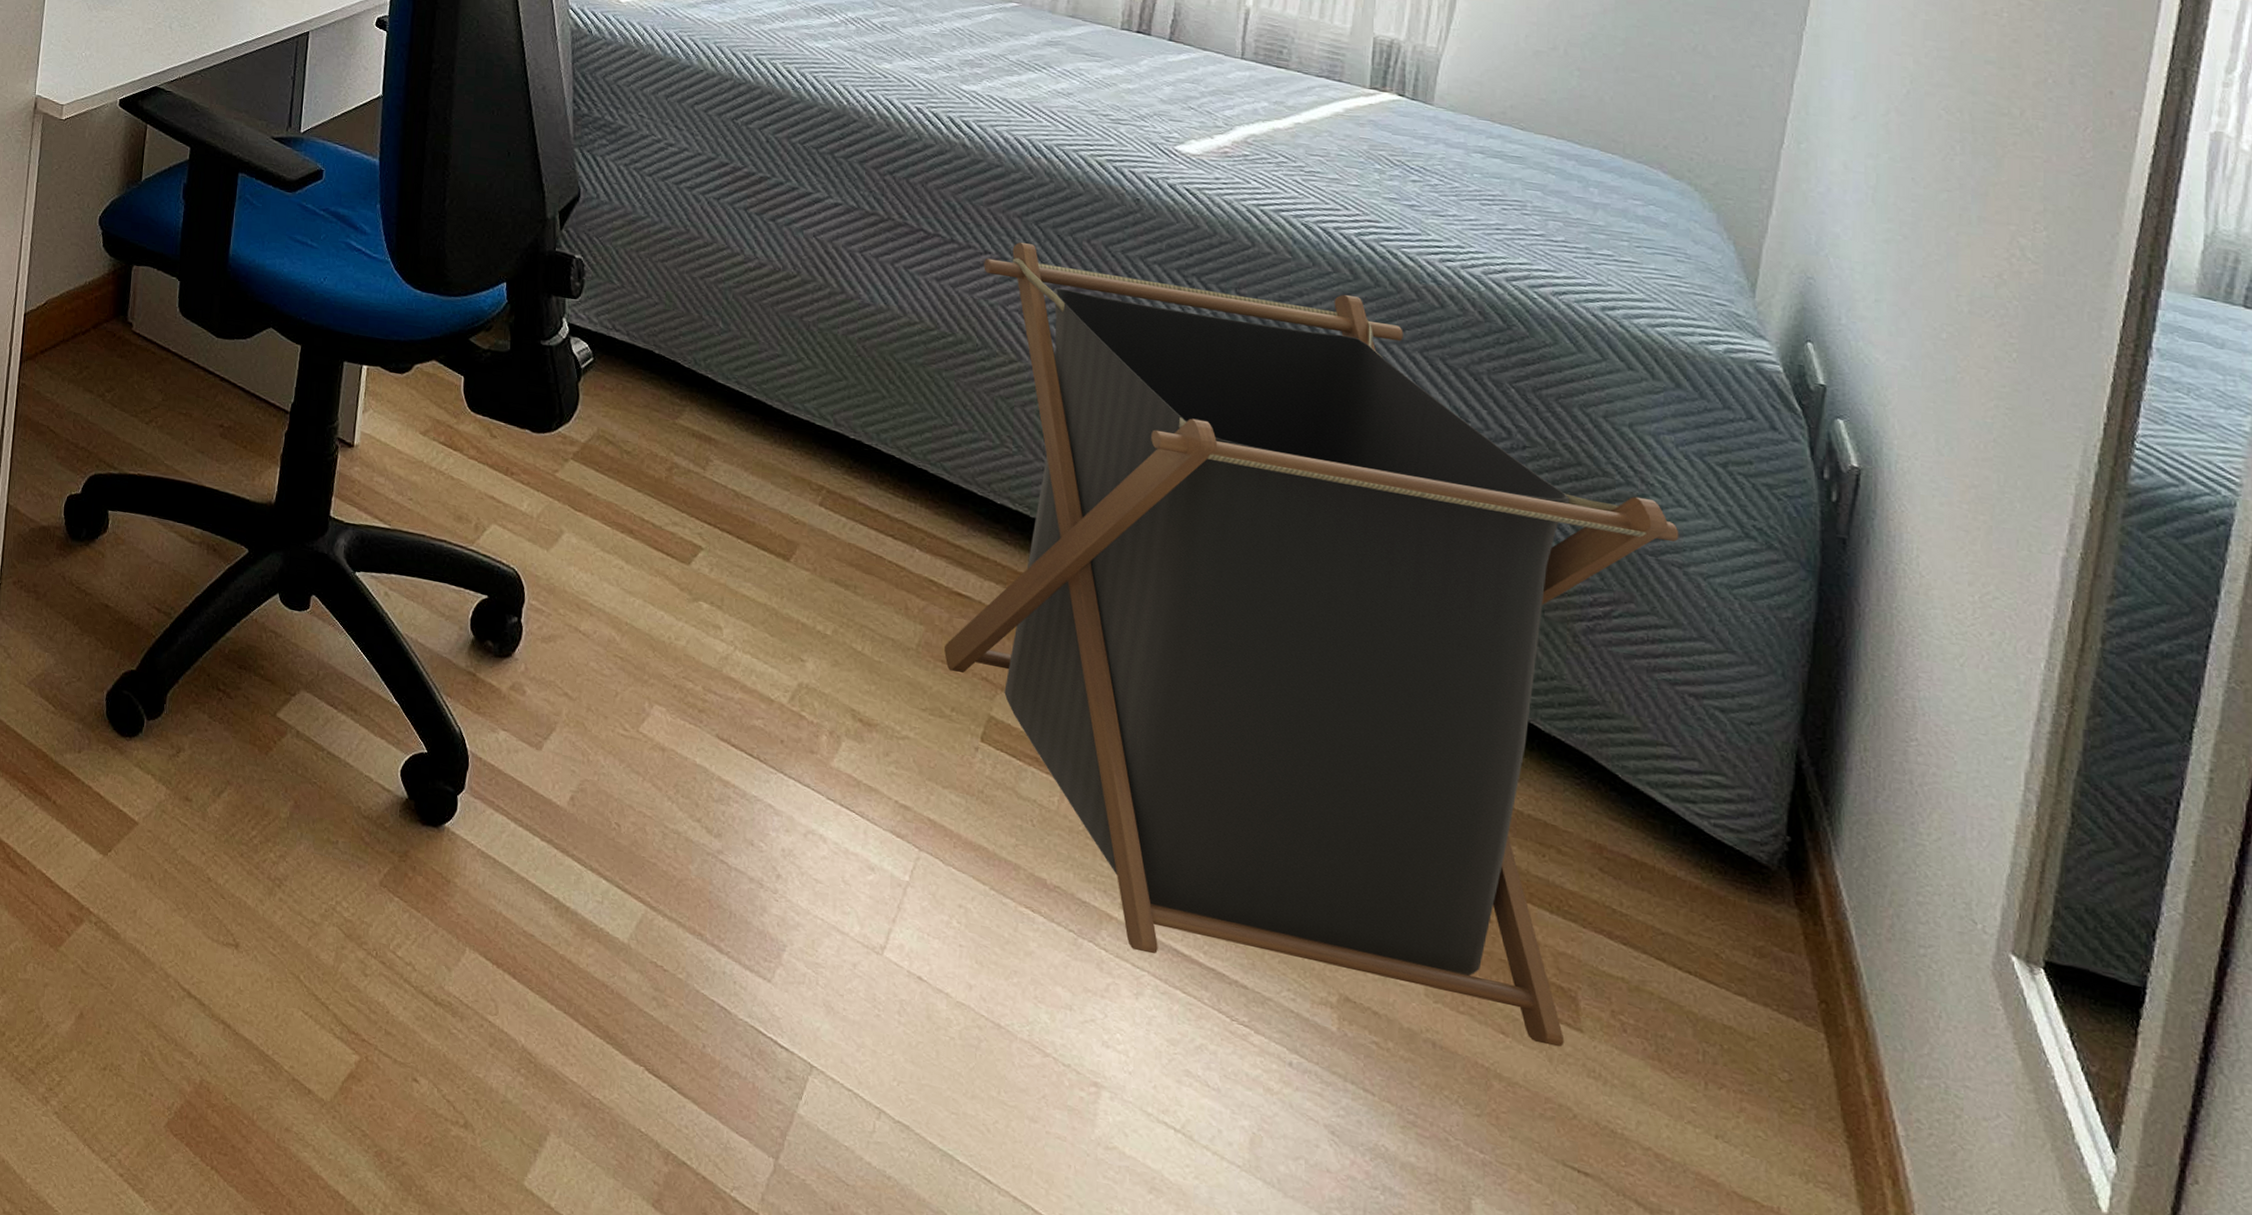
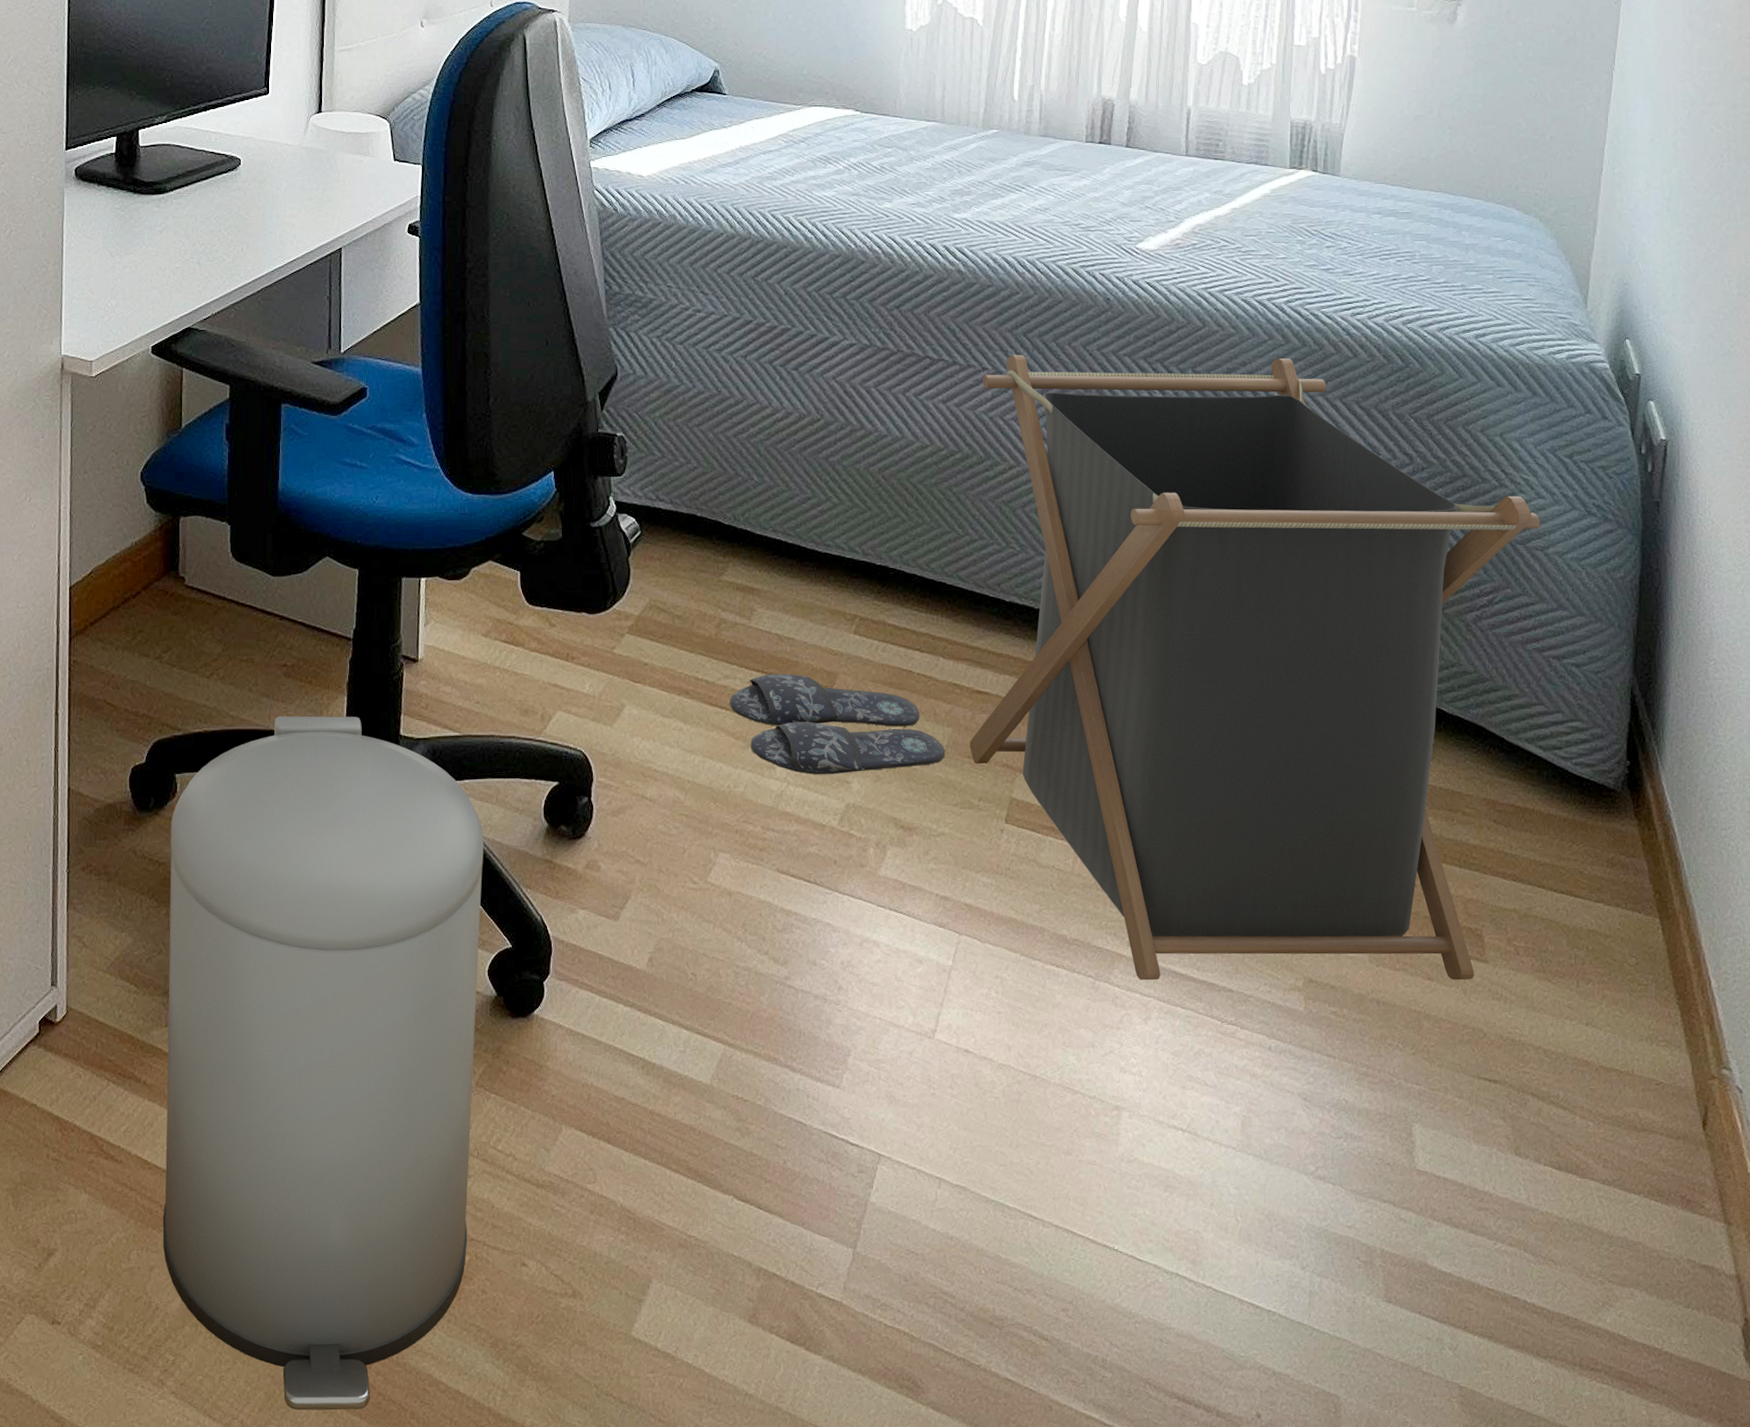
pedal bin: none [58,474,407,1183] -> present [162,716,484,1411]
slippers: none [677,529,916,661] -> present [730,673,945,775]

